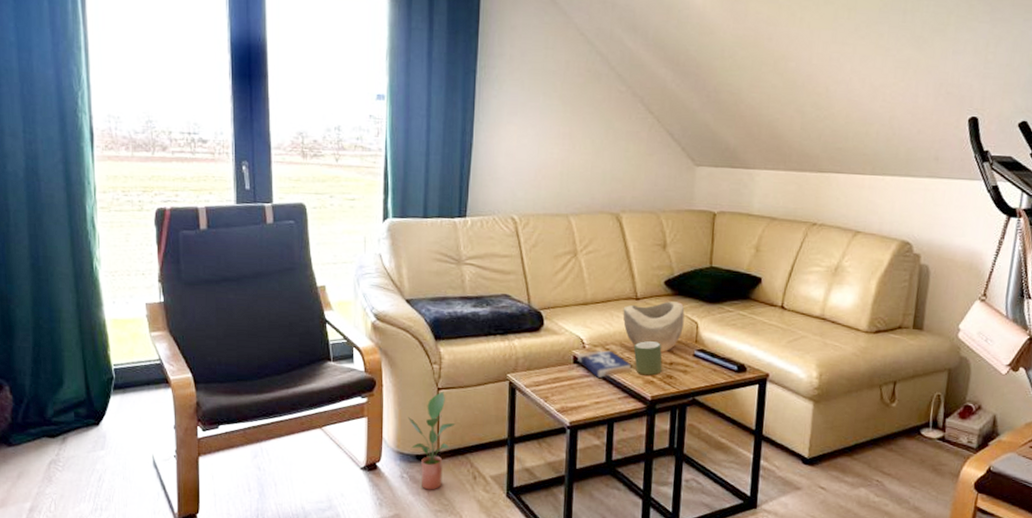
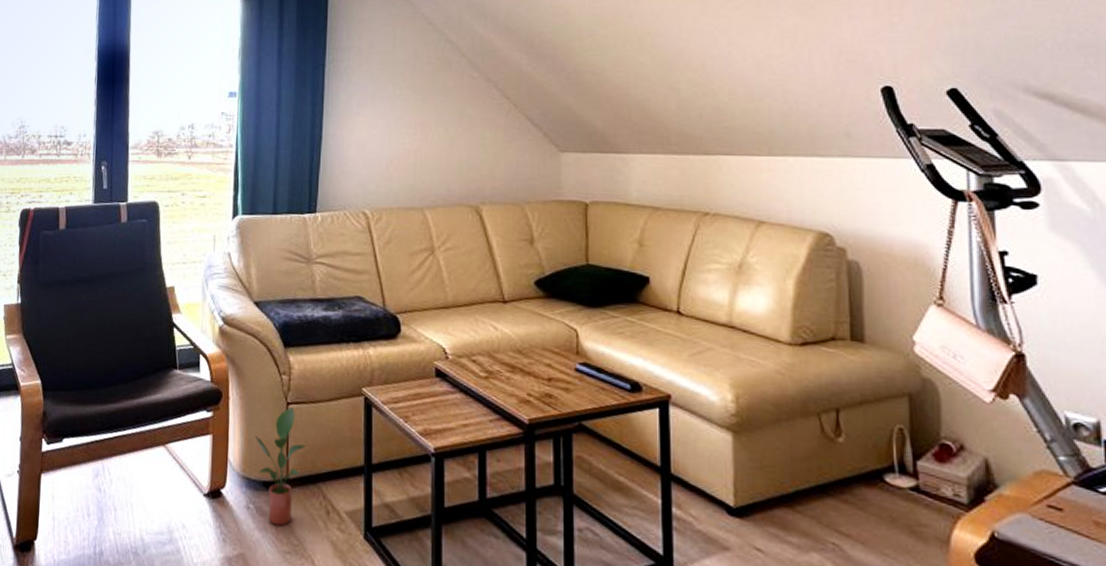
book: present [577,350,632,378] -> none [439,361,503,395]
decorative bowl: present [623,301,685,352] -> none [489,305,561,366]
mug: present [633,341,663,377] -> none [504,351,539,396]

